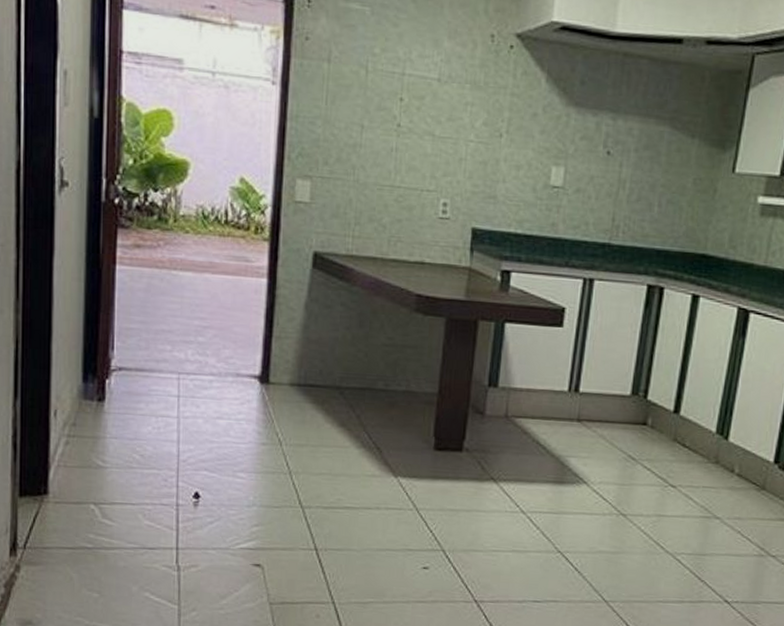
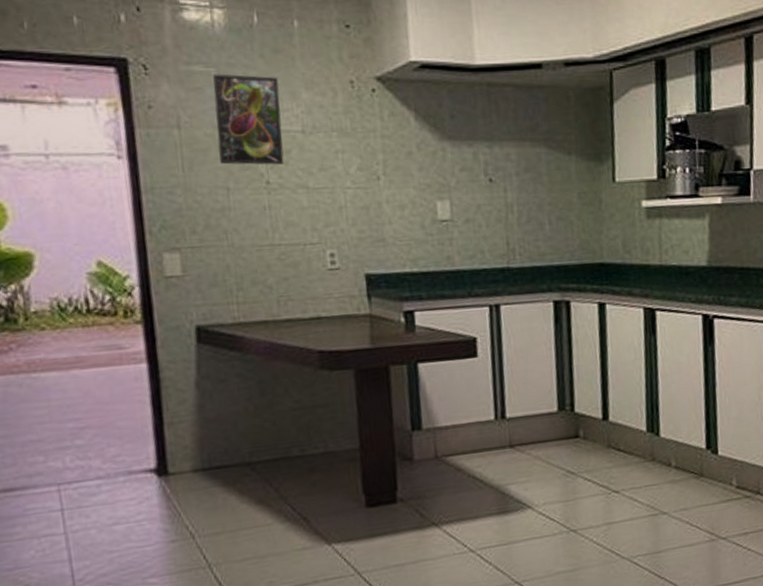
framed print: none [360,13,425,109] -> present [213,74,284,165]

